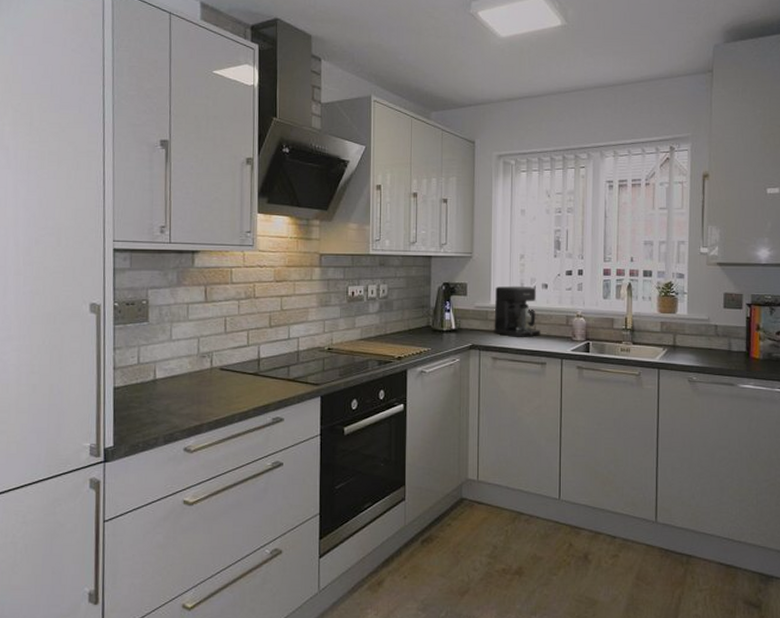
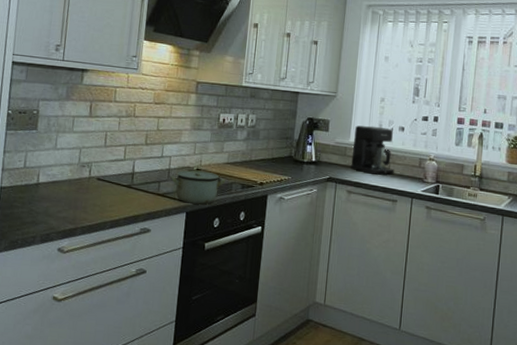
cooking pot: none [299,350,361,386] -> present [169,170,226,205]

